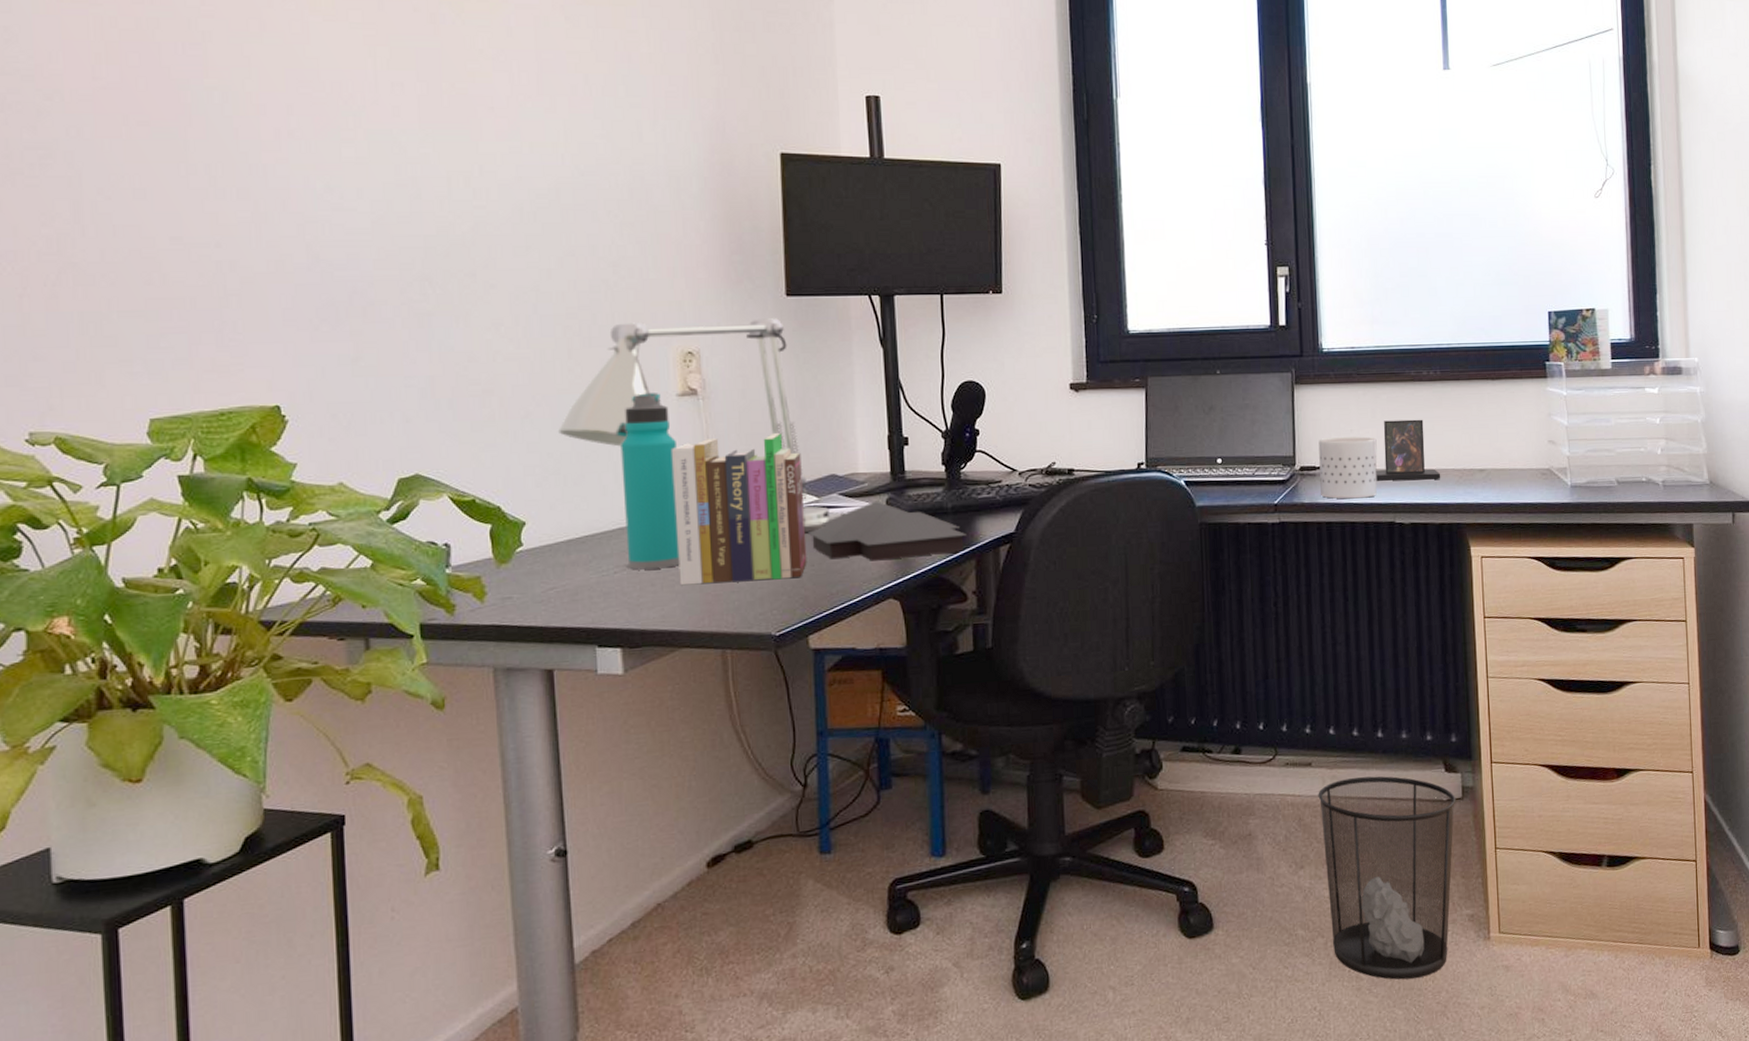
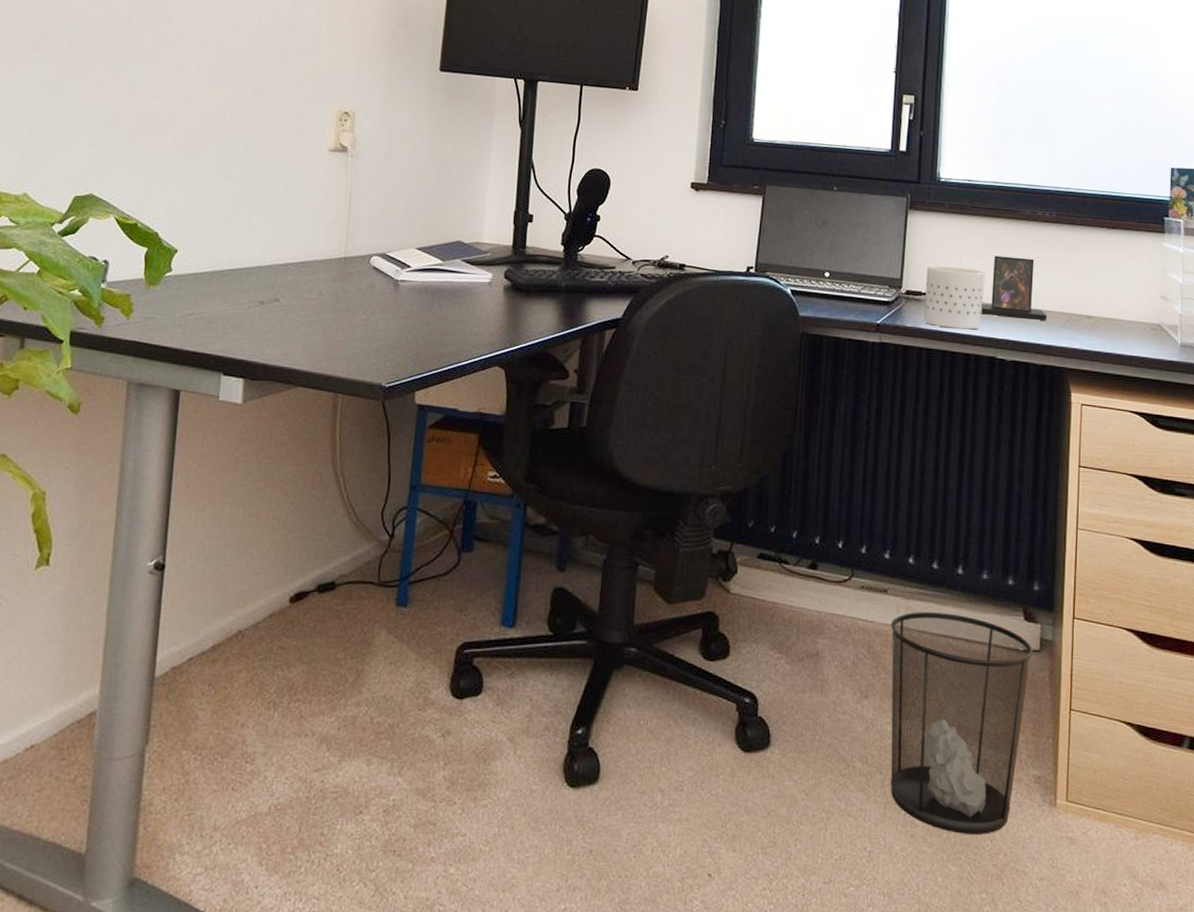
desk lamp: present [557,318,845,532] -> none [218,79,465,293]
water bottle: present [620,393,680,570] -> none [262,144,322,309]
books: present [672,433,807,586] -> none [305,194,433,334]
papers: present [807,501,968,561] -> none [428,271,577,330]

